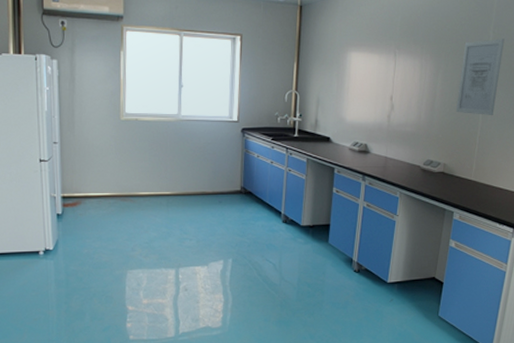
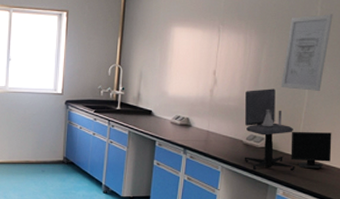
monitor: none [421,113,505,196] -> present [244,88,332,171]

